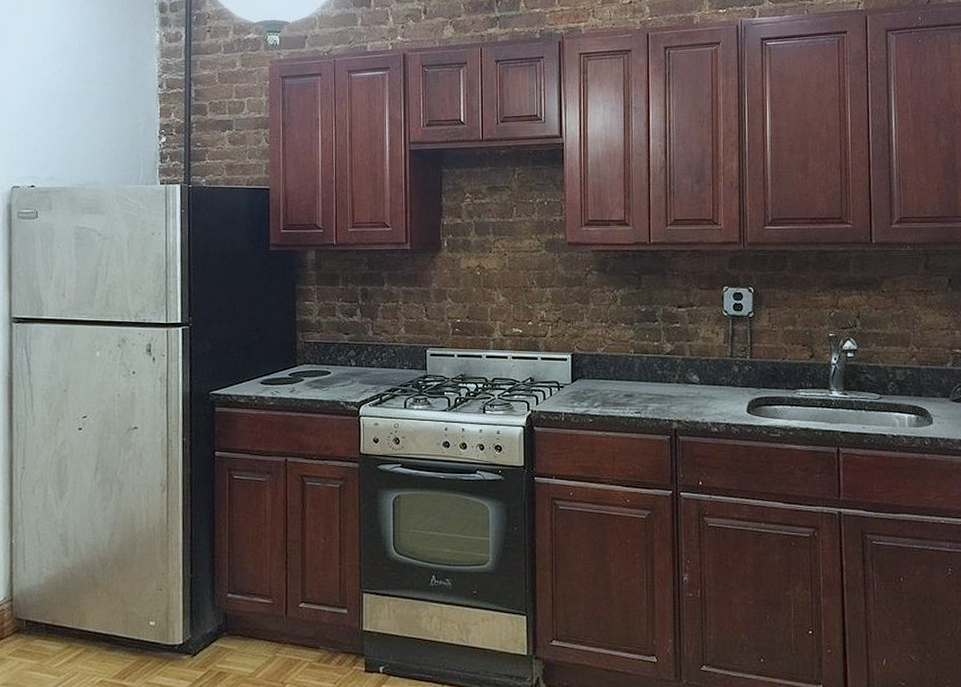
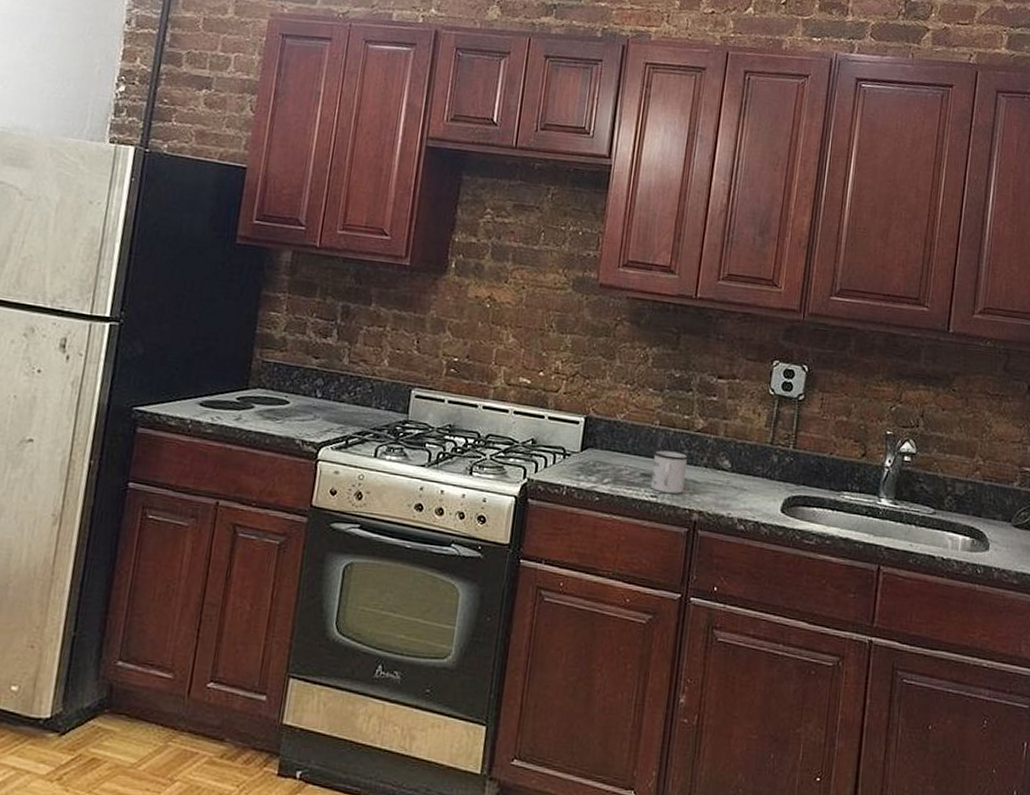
mug: none [633,373,663,408] -> present [650,450,690,494]

